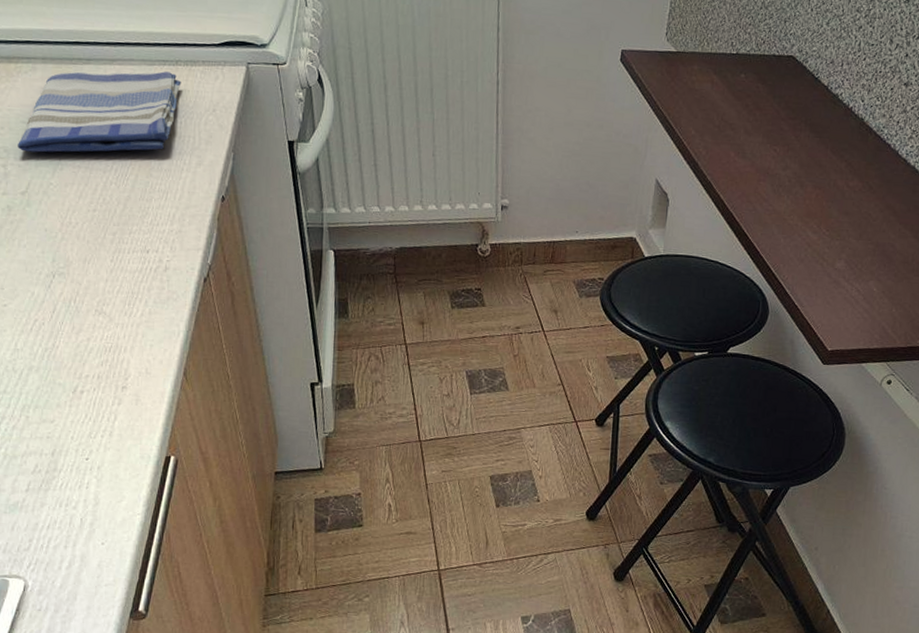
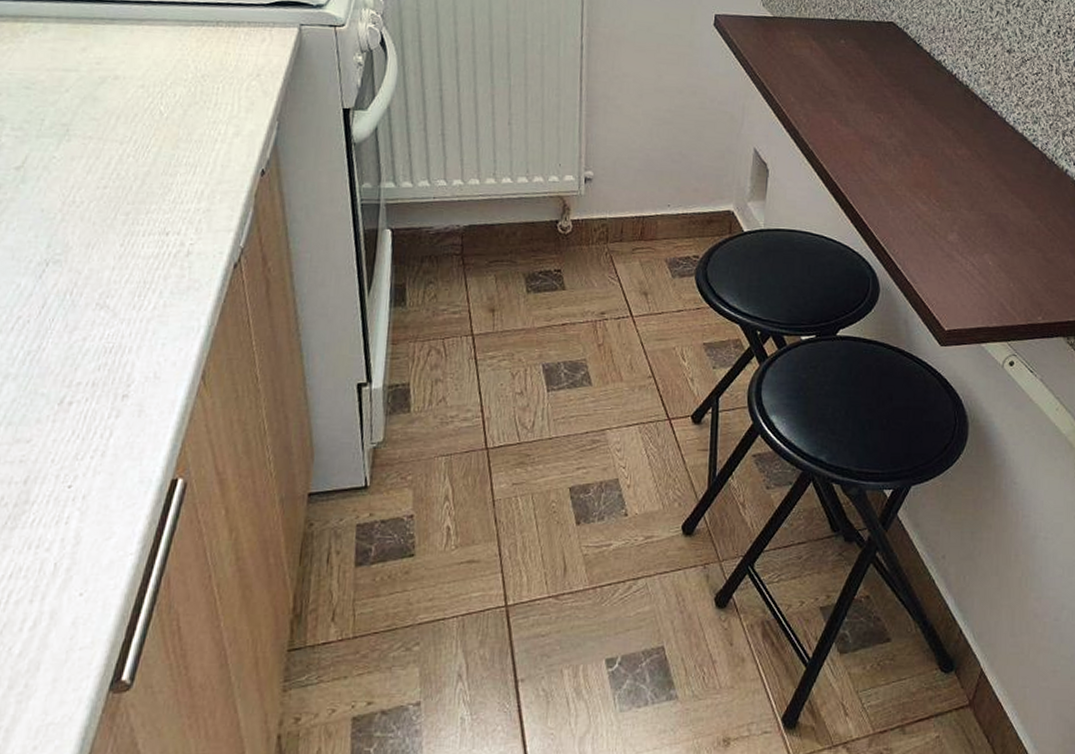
dish towel: present [18,71,182,153] -> none [16,32,222,122]

